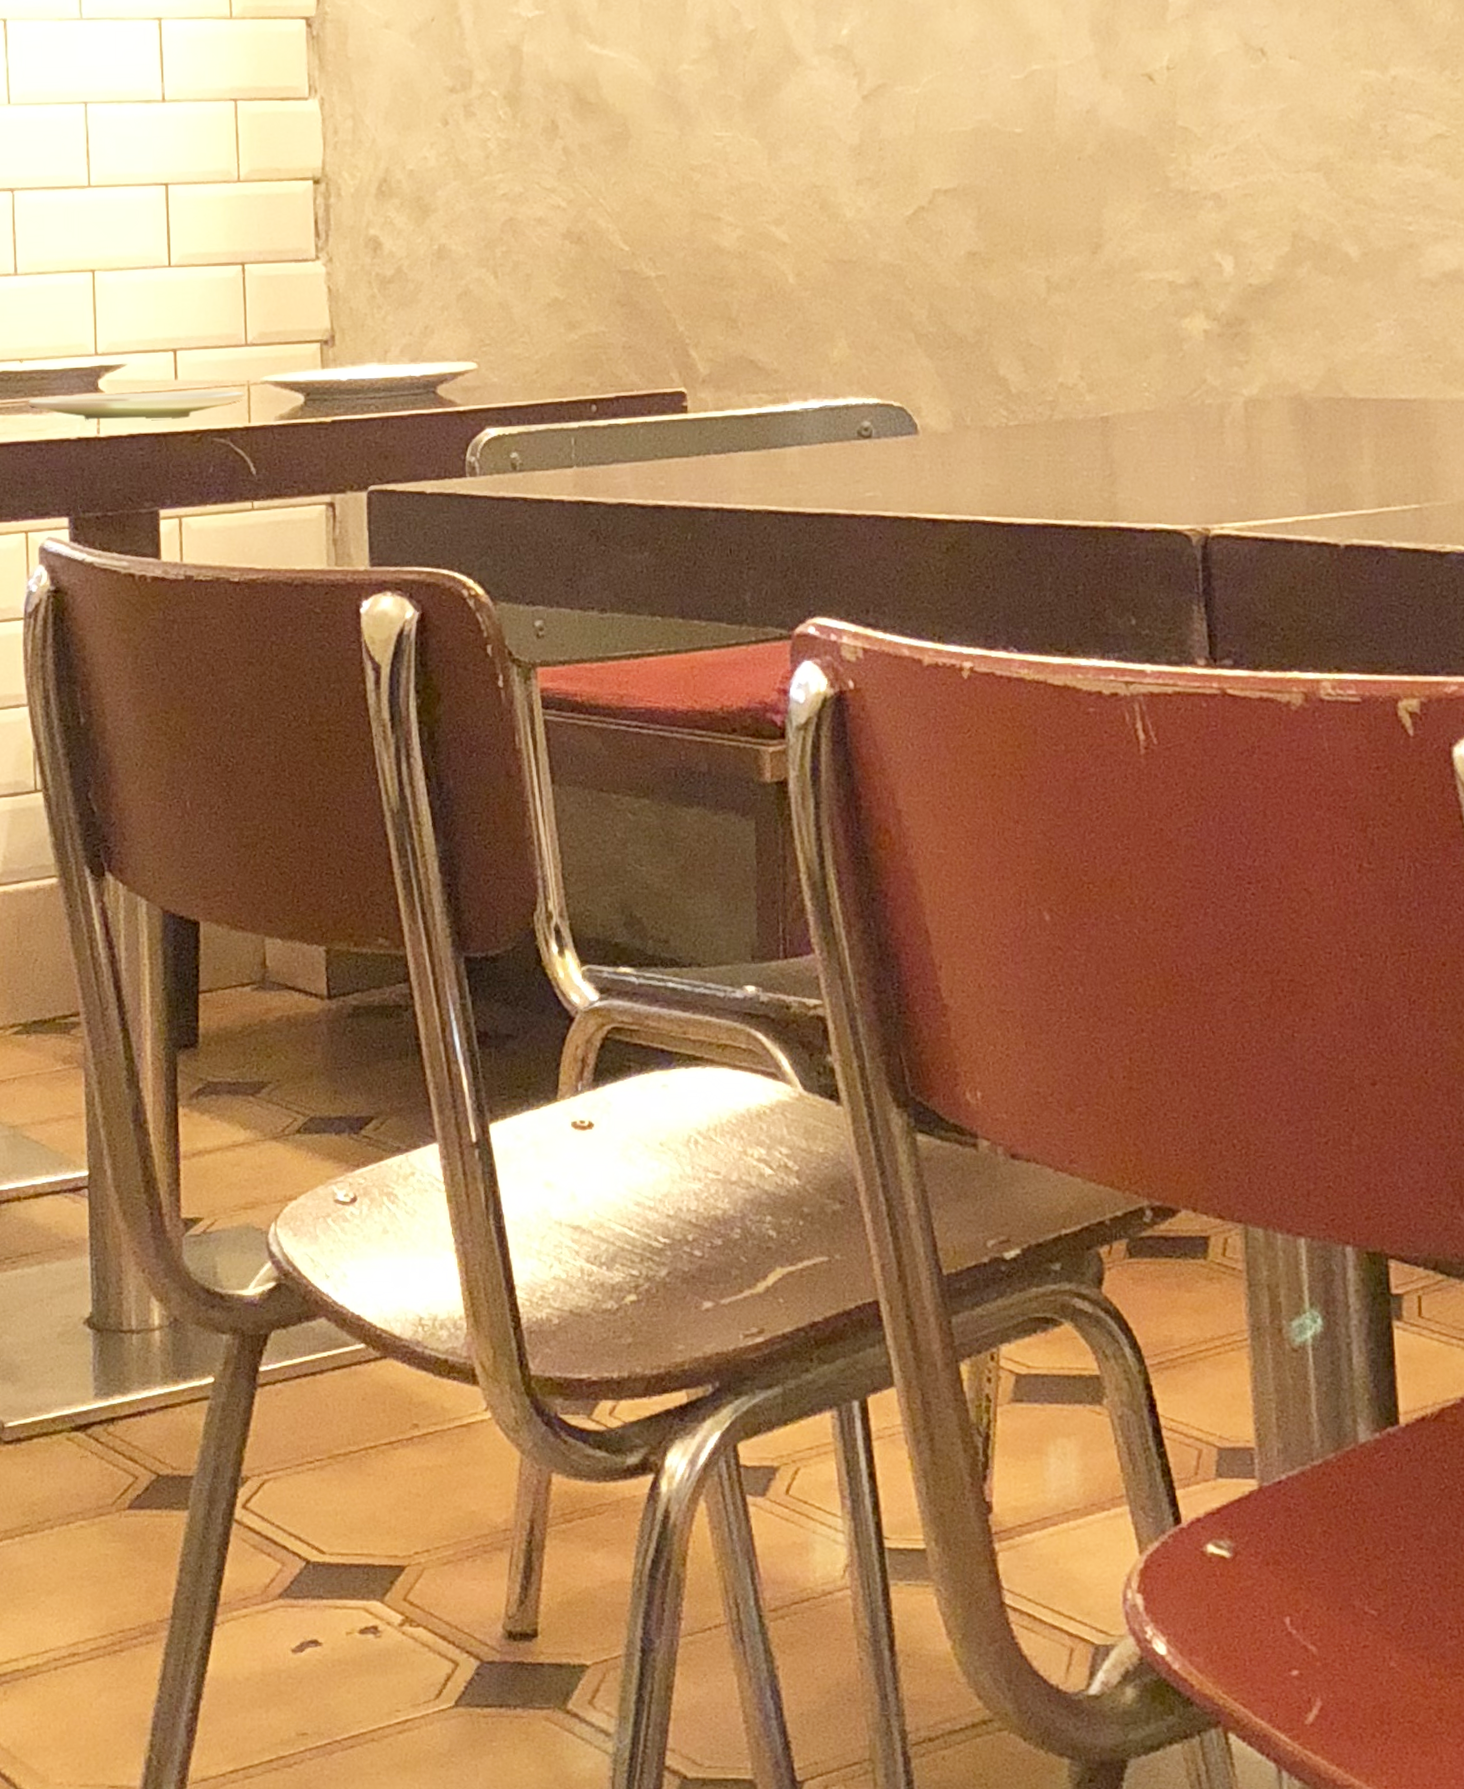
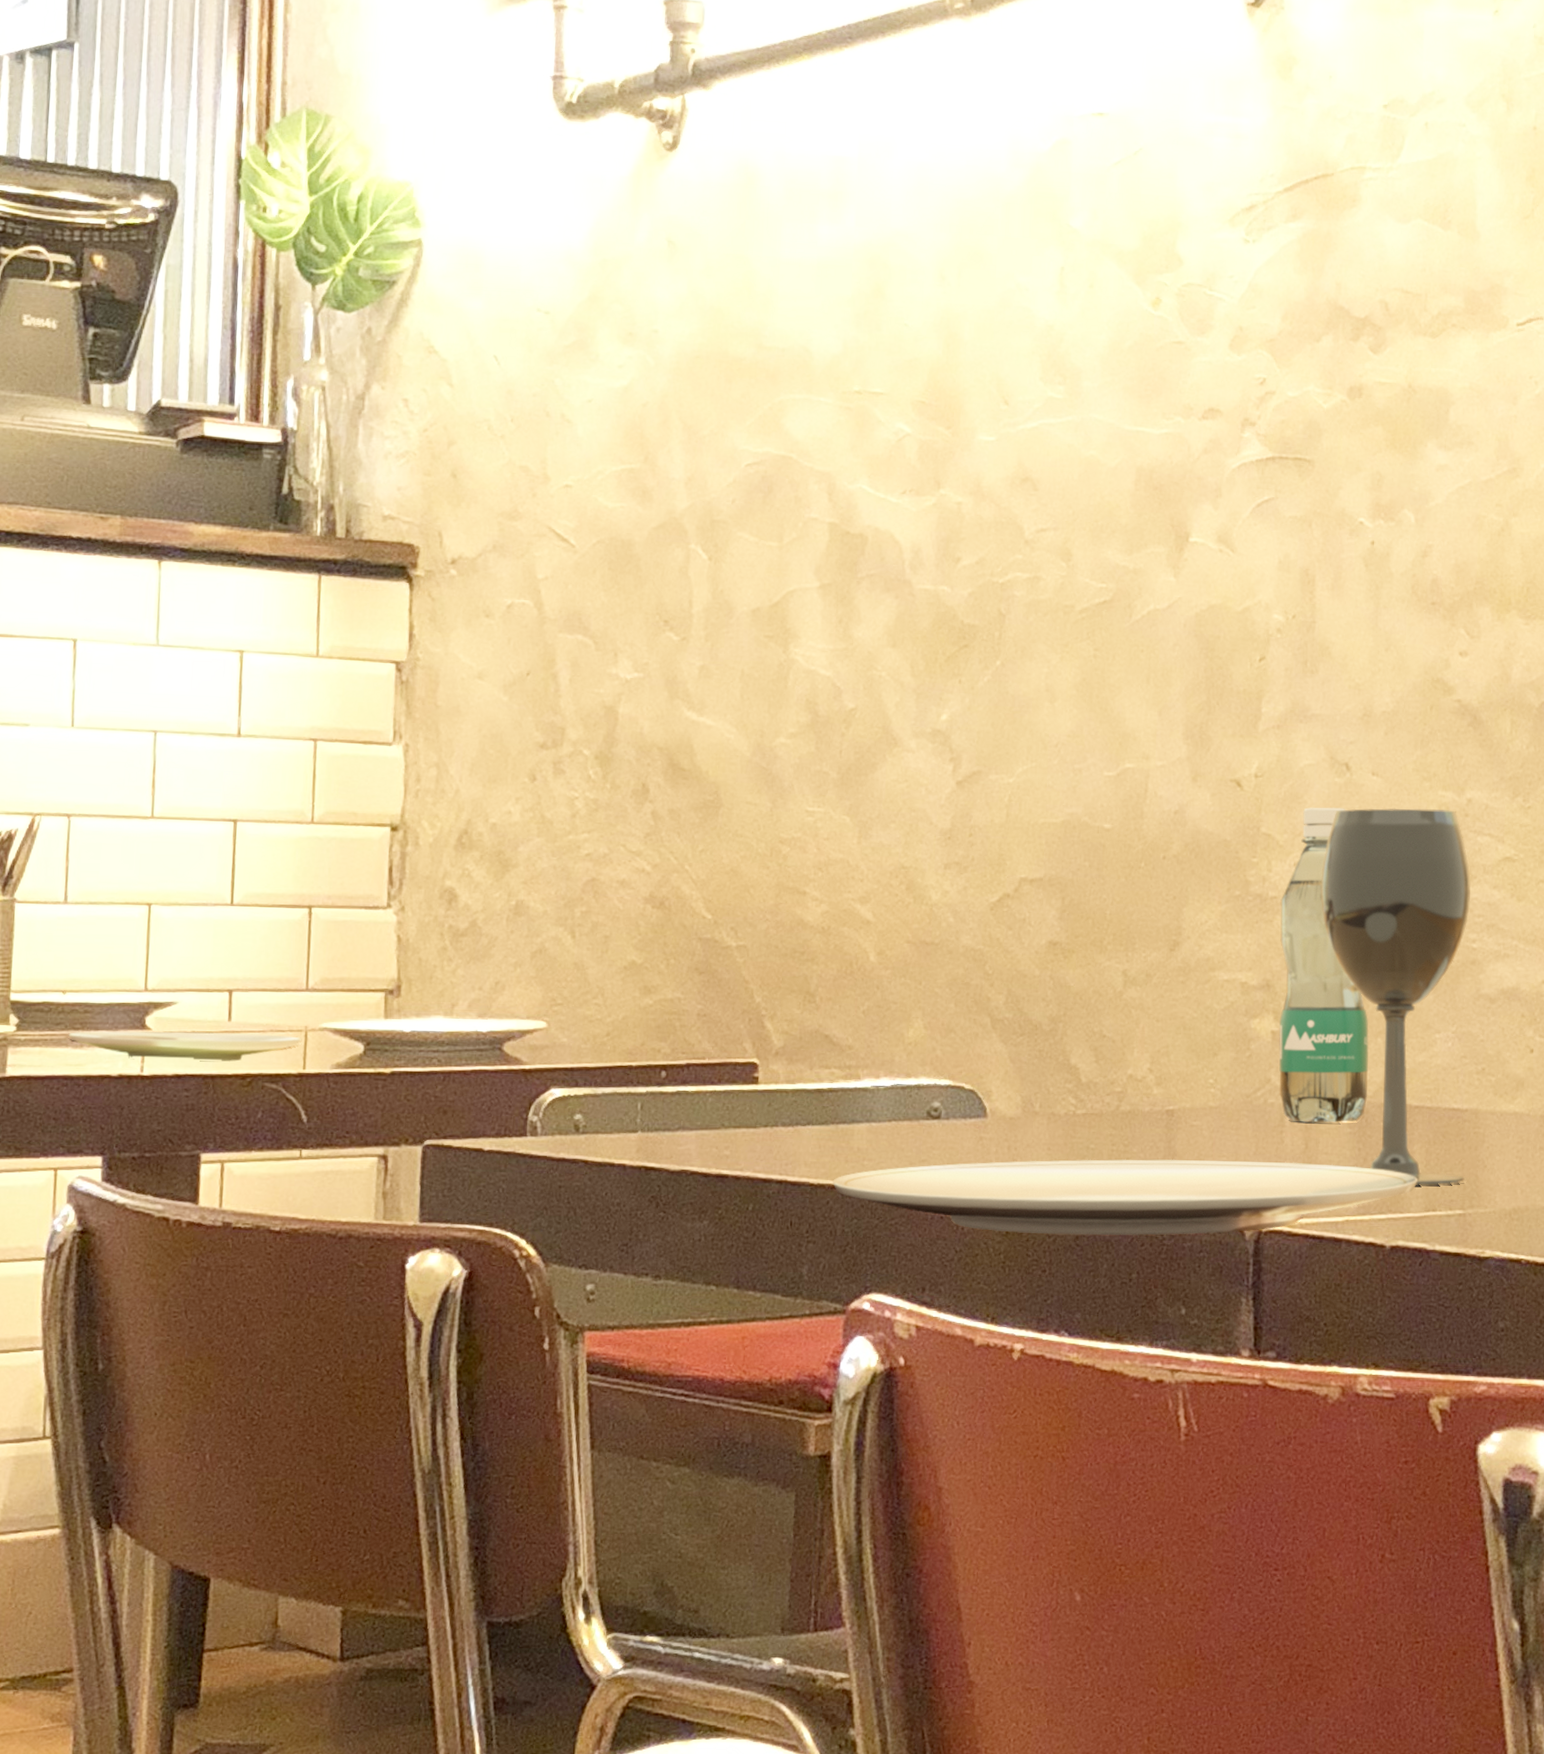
plate: none [769,463,1368,550] -> present [833,1159,1417,1236]
bottle: none [1203,95,1310,422] -> present [1279,807,1369,1123]
wine glass: none [1243,89,1418,482] -> present [1320,808,1471,1186]

